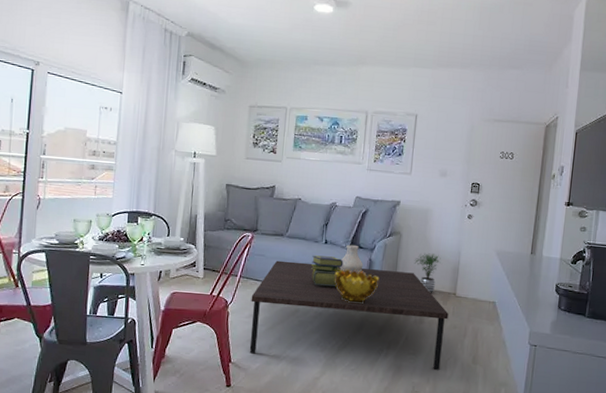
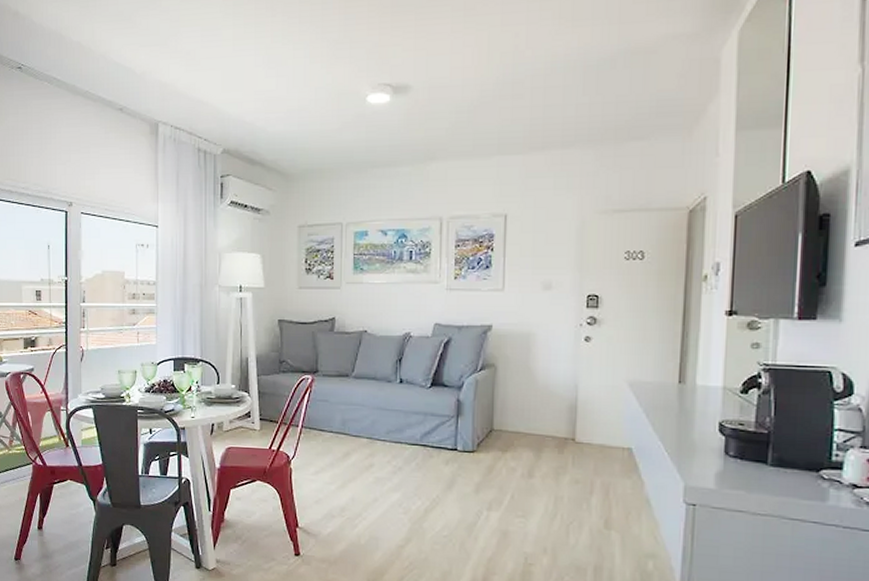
coffee table: present [250,260,449,370] -> none [316,406,567,537]
stack of books: present [311,255,344,287] -> none [385,398,425,436]
decorative bowl: present [334,268,380,304] -> none [414,412,472,455]
vase: present [339,244,363,273] -> none [420,382,450,417]
potted plant: present [414,253,441,294] -> none [515,388,552,440]

